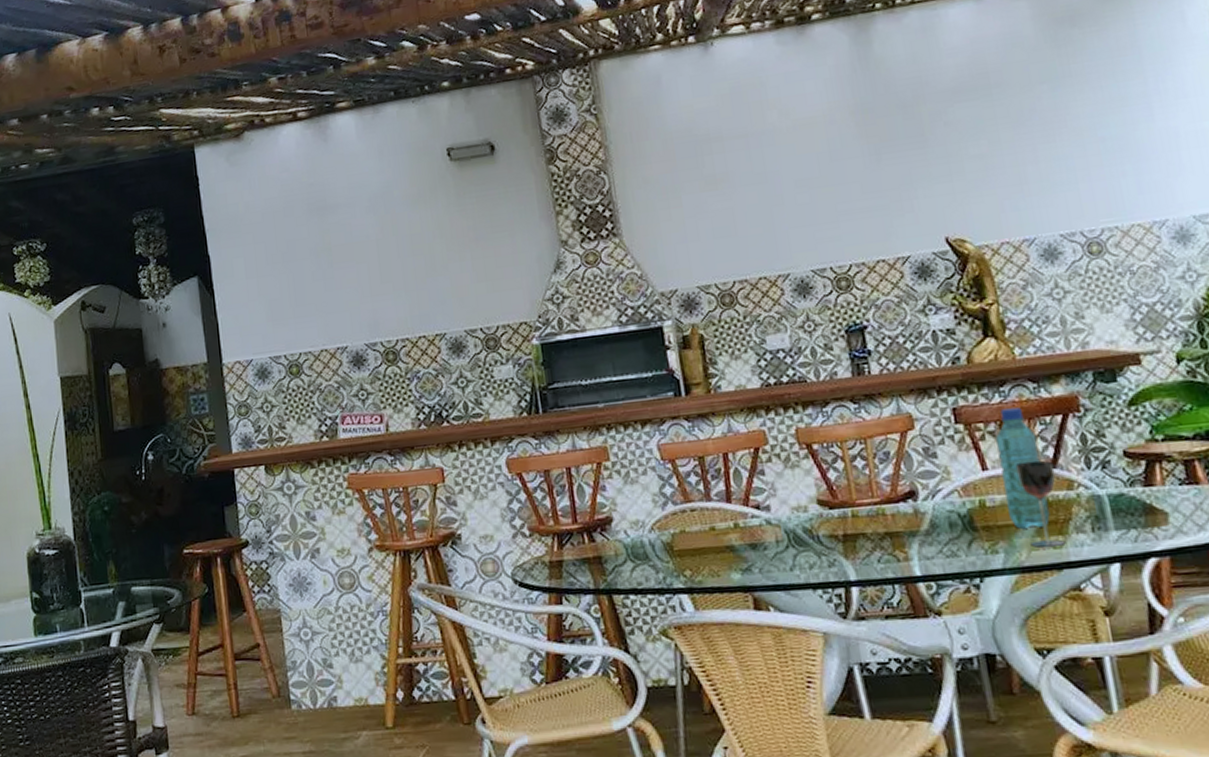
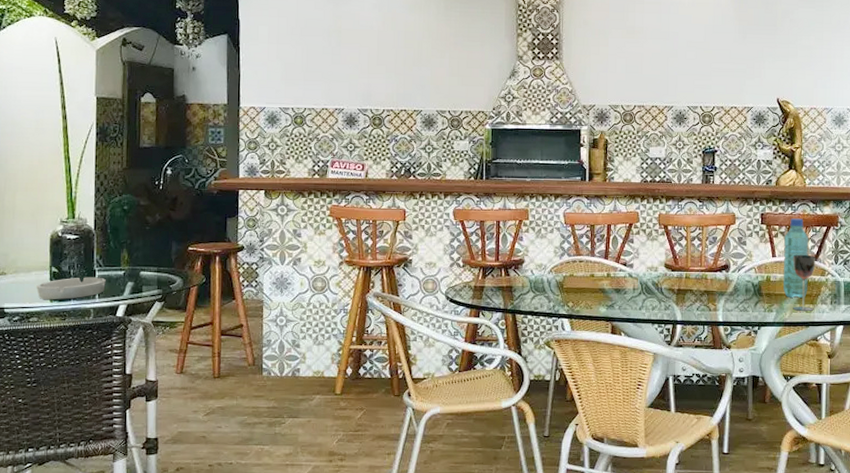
ashtray: none [18,599,95,635] -> present [36,277,107,300]

